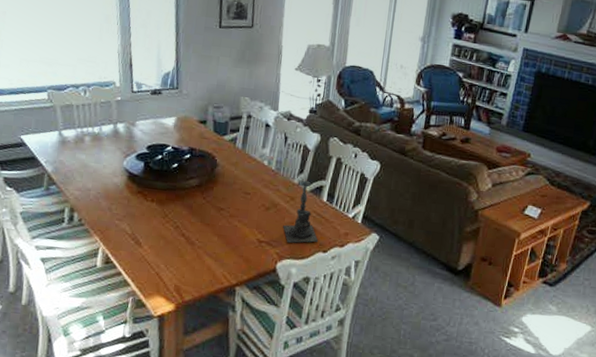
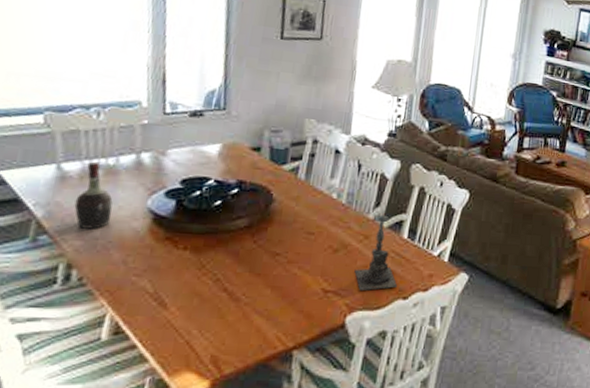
cognac bottle: none [72,129,99,183] -> present [74,161,113,229]

